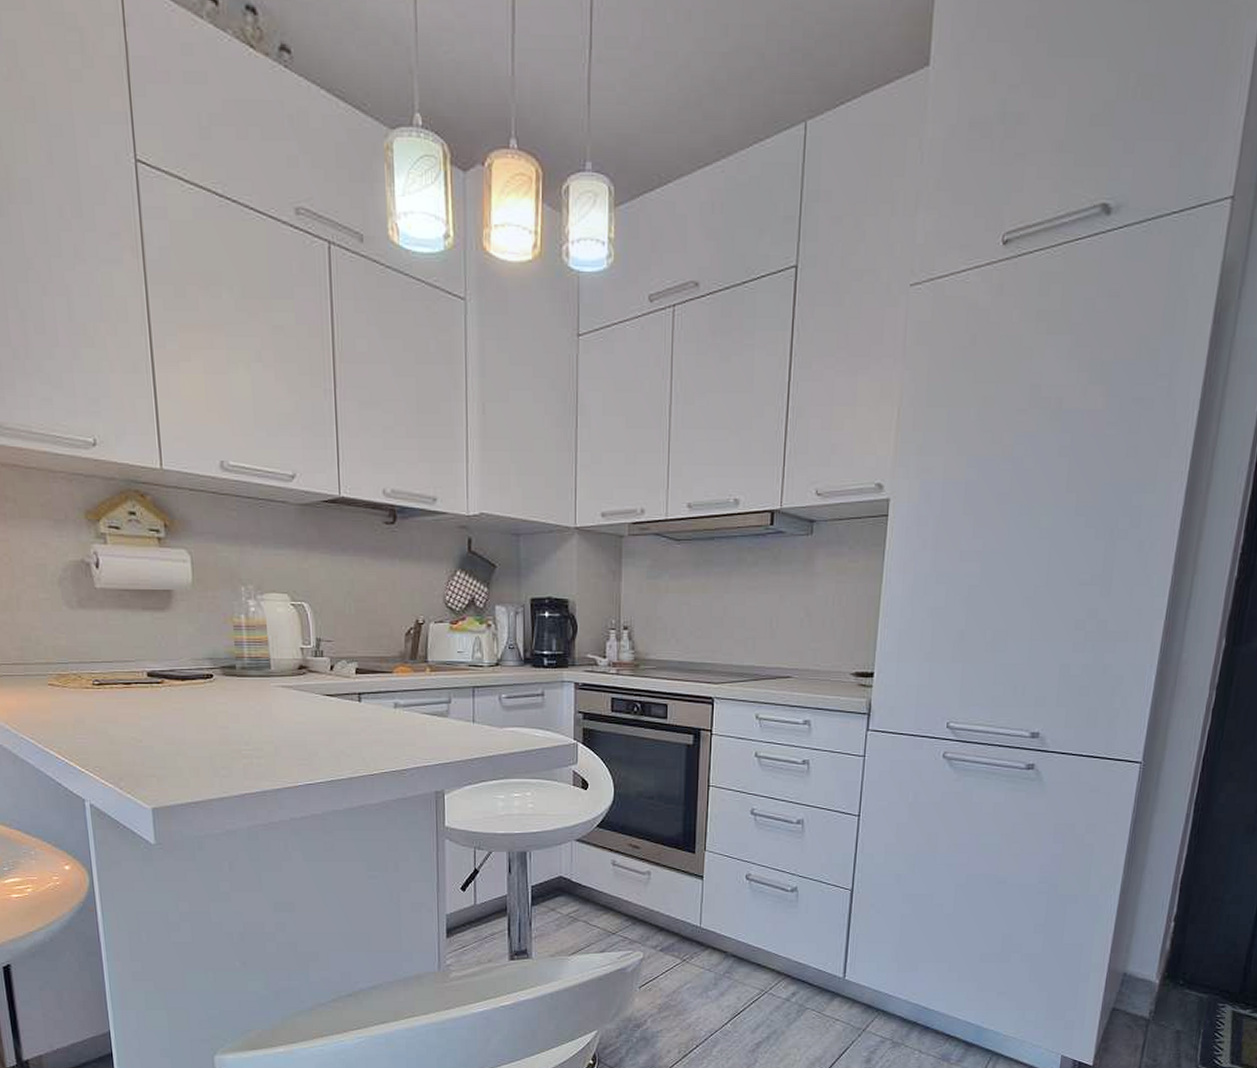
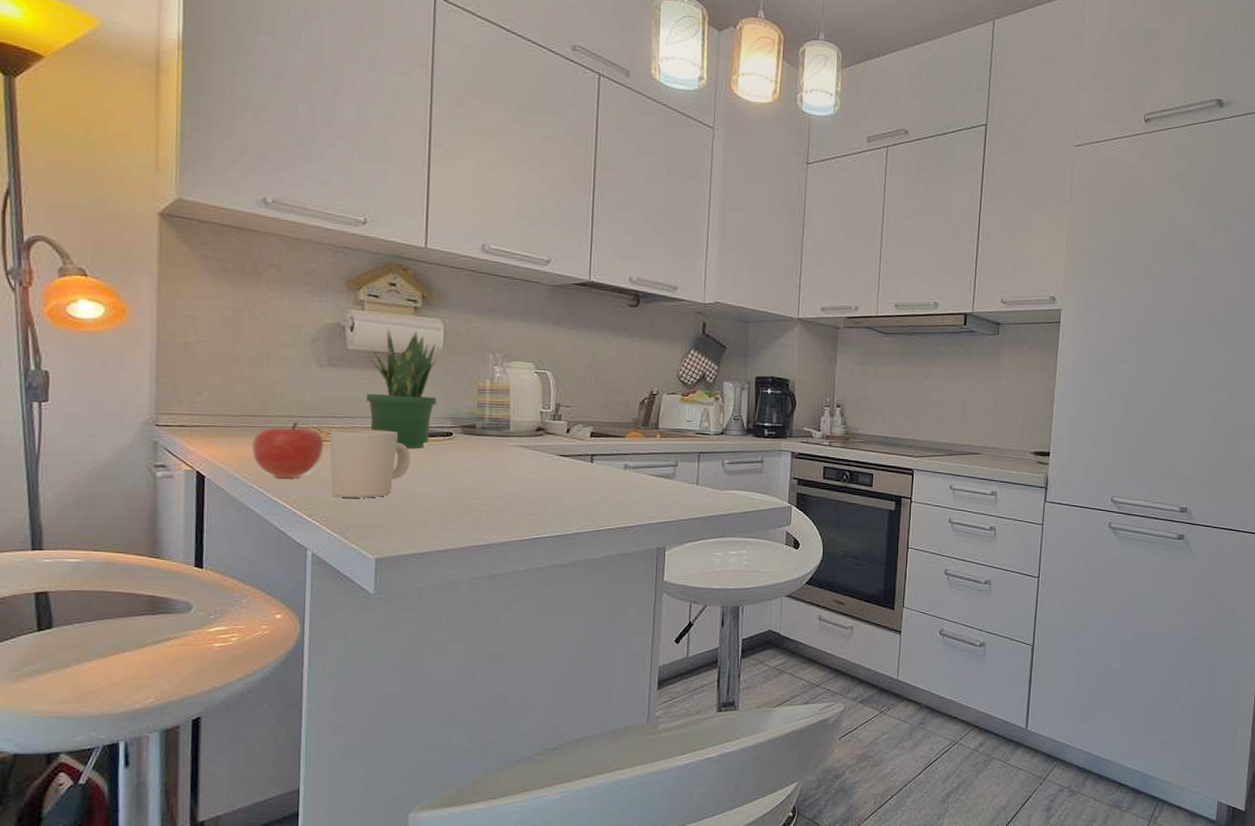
fruit: none [16,669,87,729] -> present [252,422,324,479]
mug: none [91,674,174,747] -> present [330,429,411,498]
planter: none [120,563,192,694] -> present [365,329,436,449]

